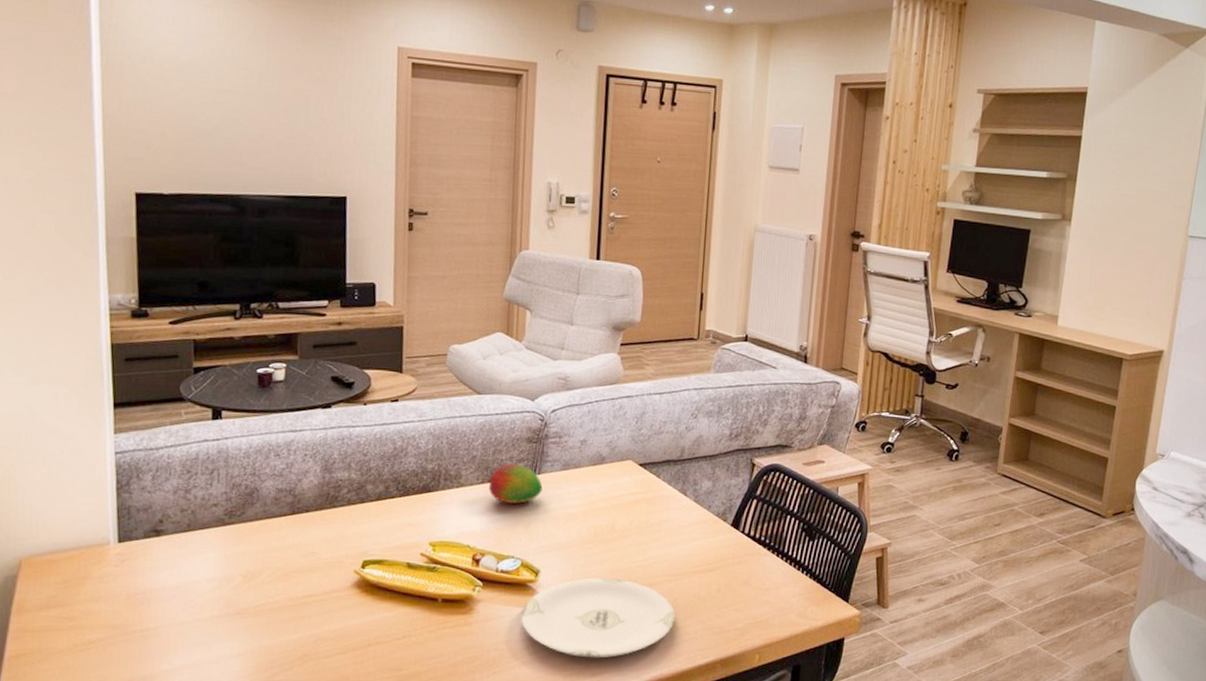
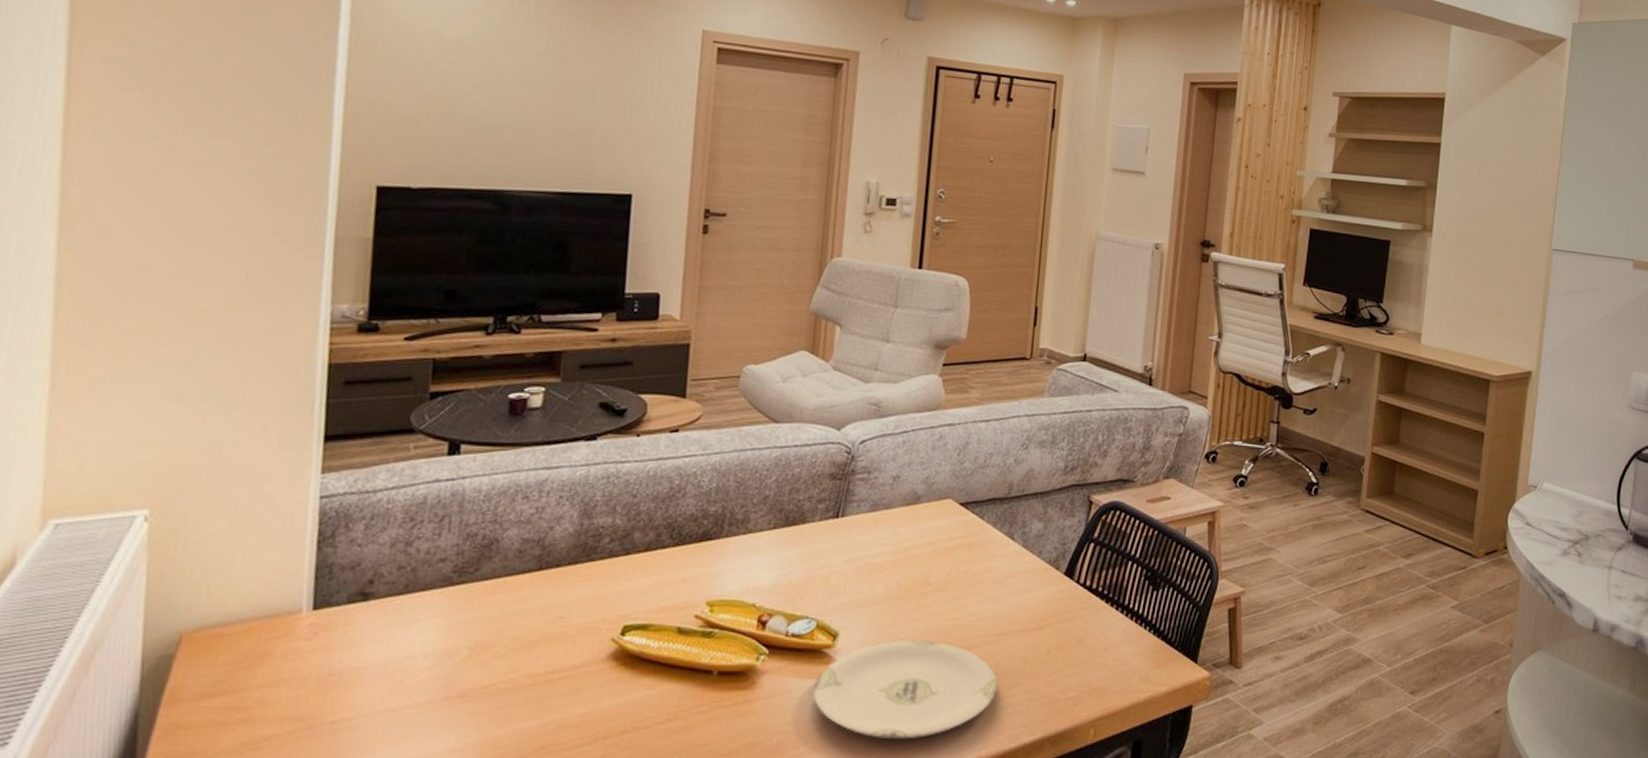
fruit: present [487,463,543,504] -> none [780,504,846,552]

